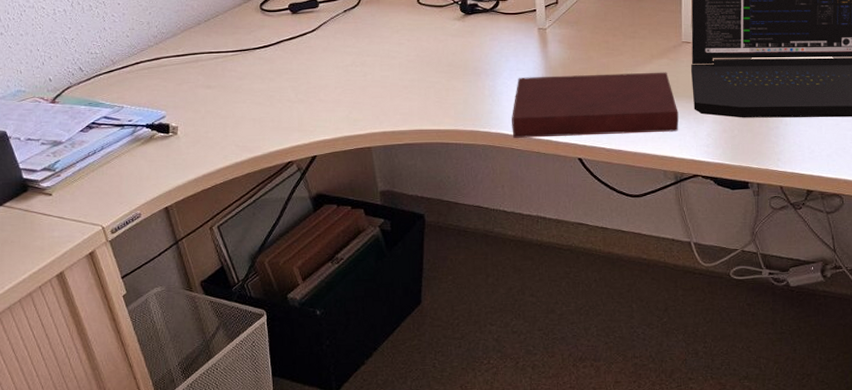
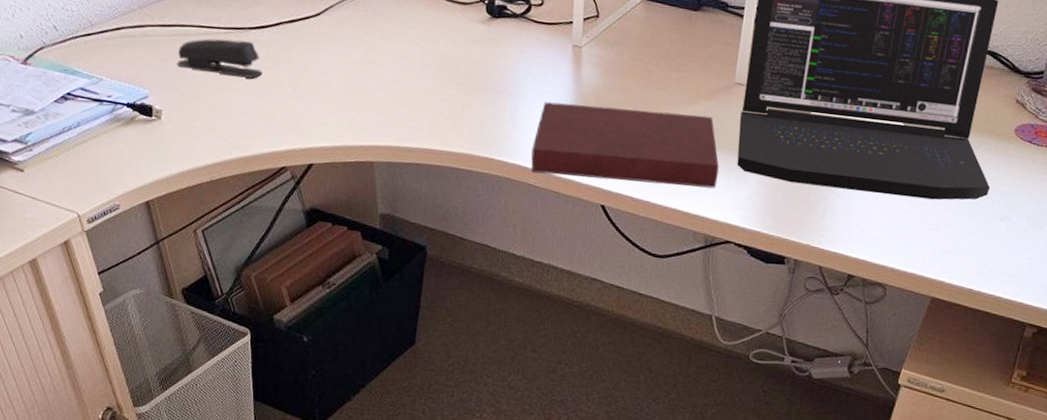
stapler: none [190,60,267,90] -> present [177,38,263,79]

